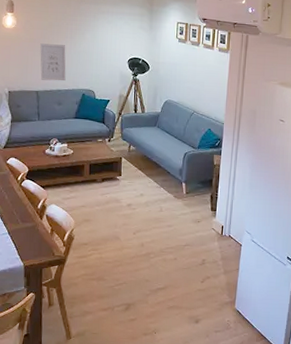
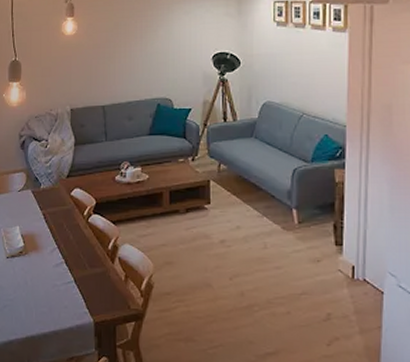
wall art: present [40,43,66,82] -> none [105,47,137,92]

